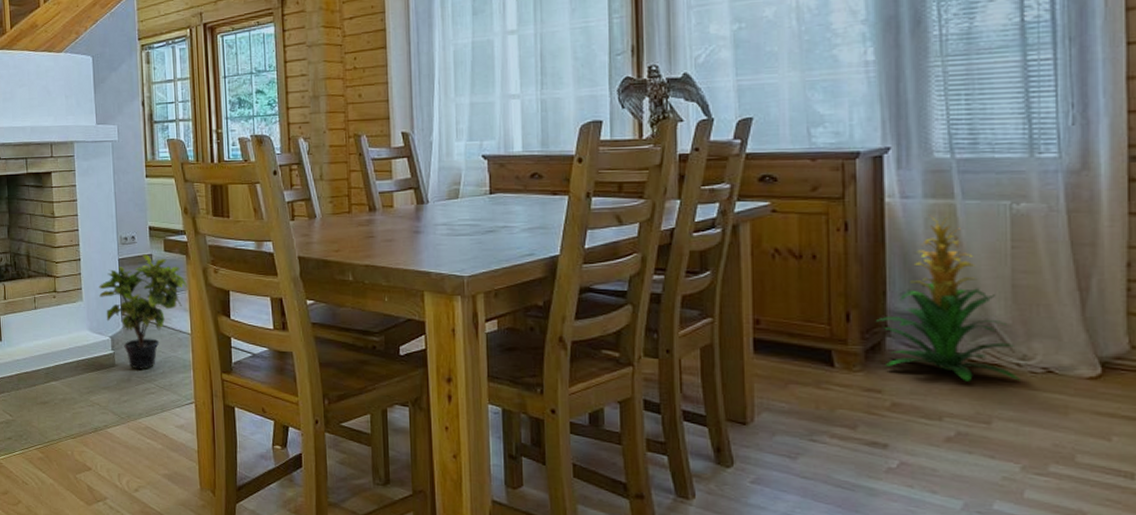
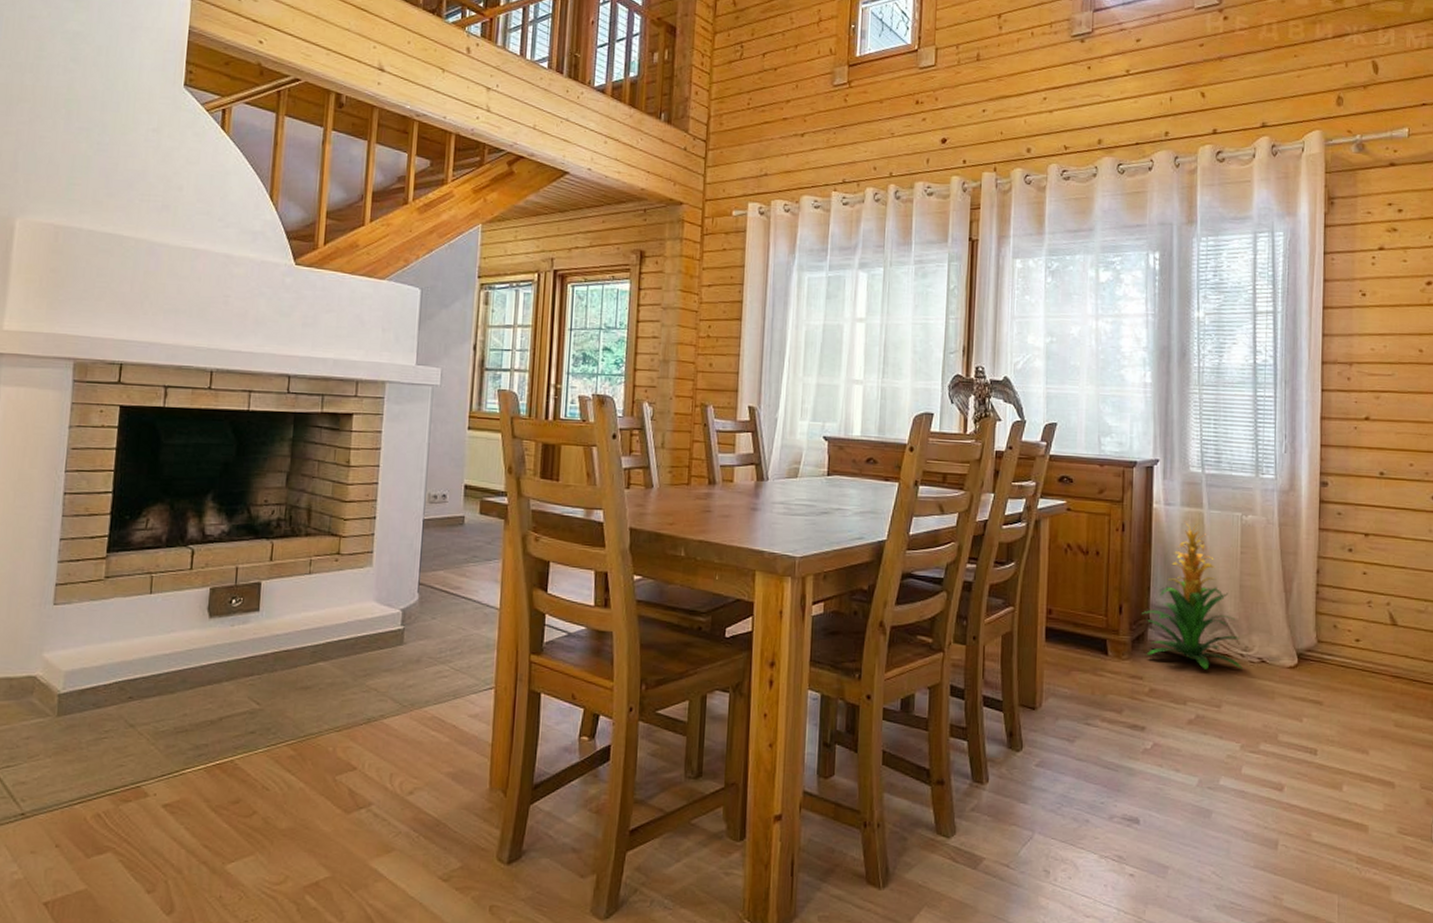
potted plant: present [99,254,187,370] -> none [394,516,502,649]

